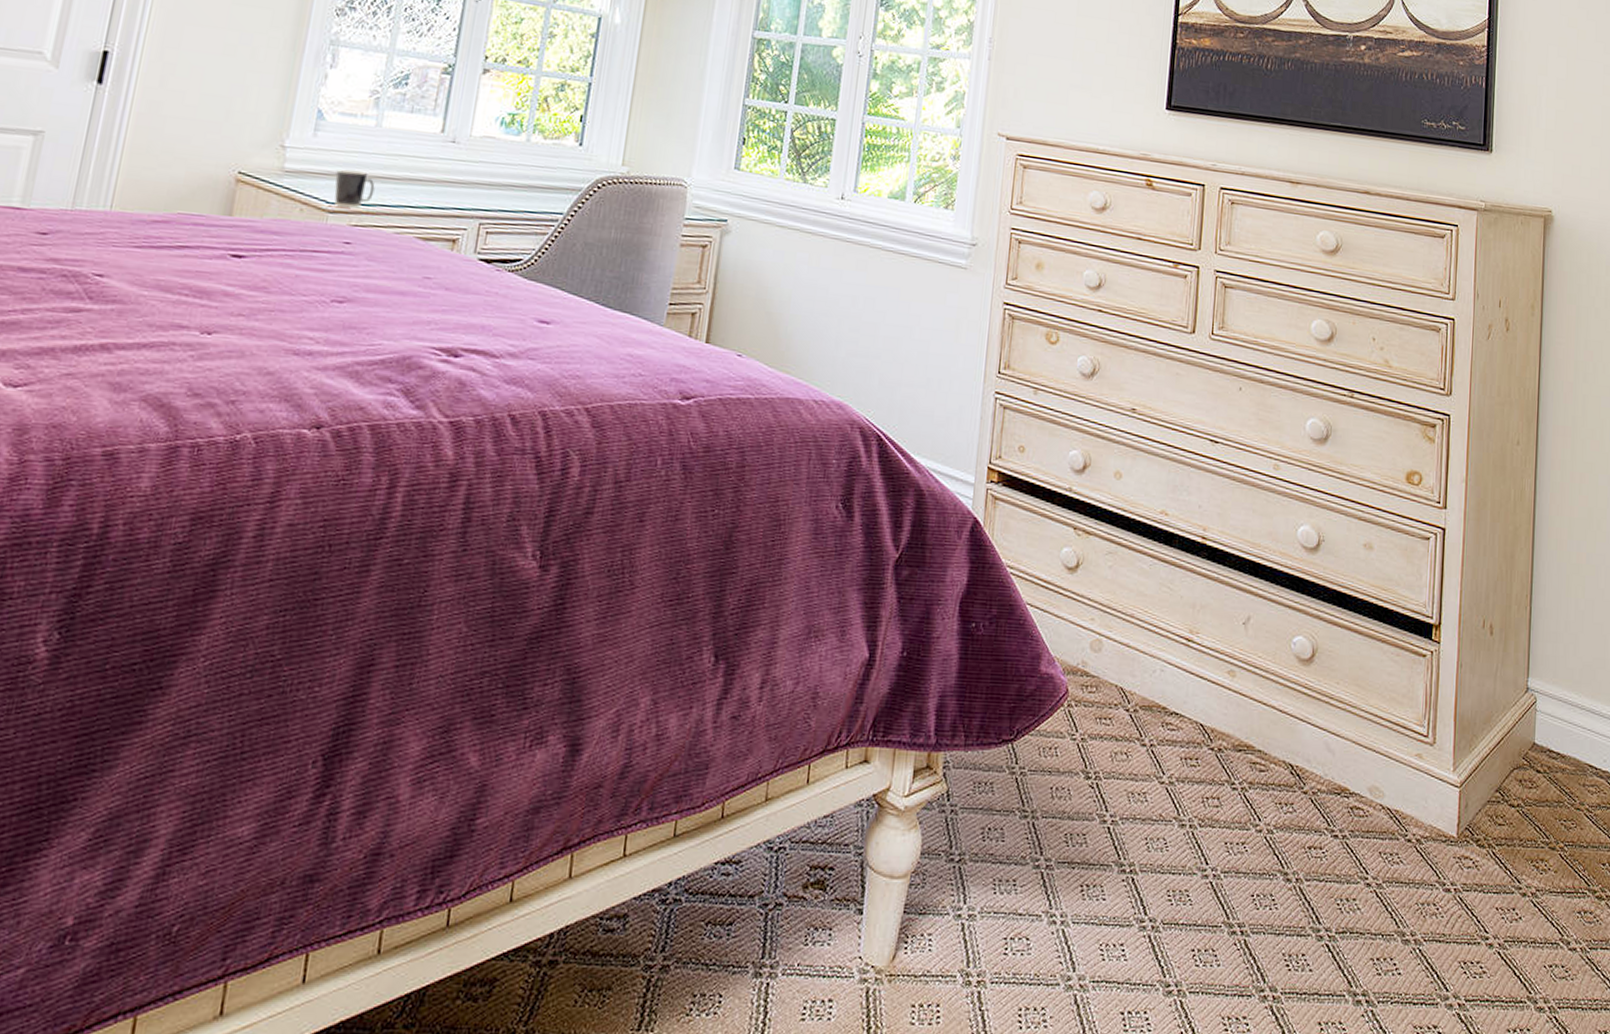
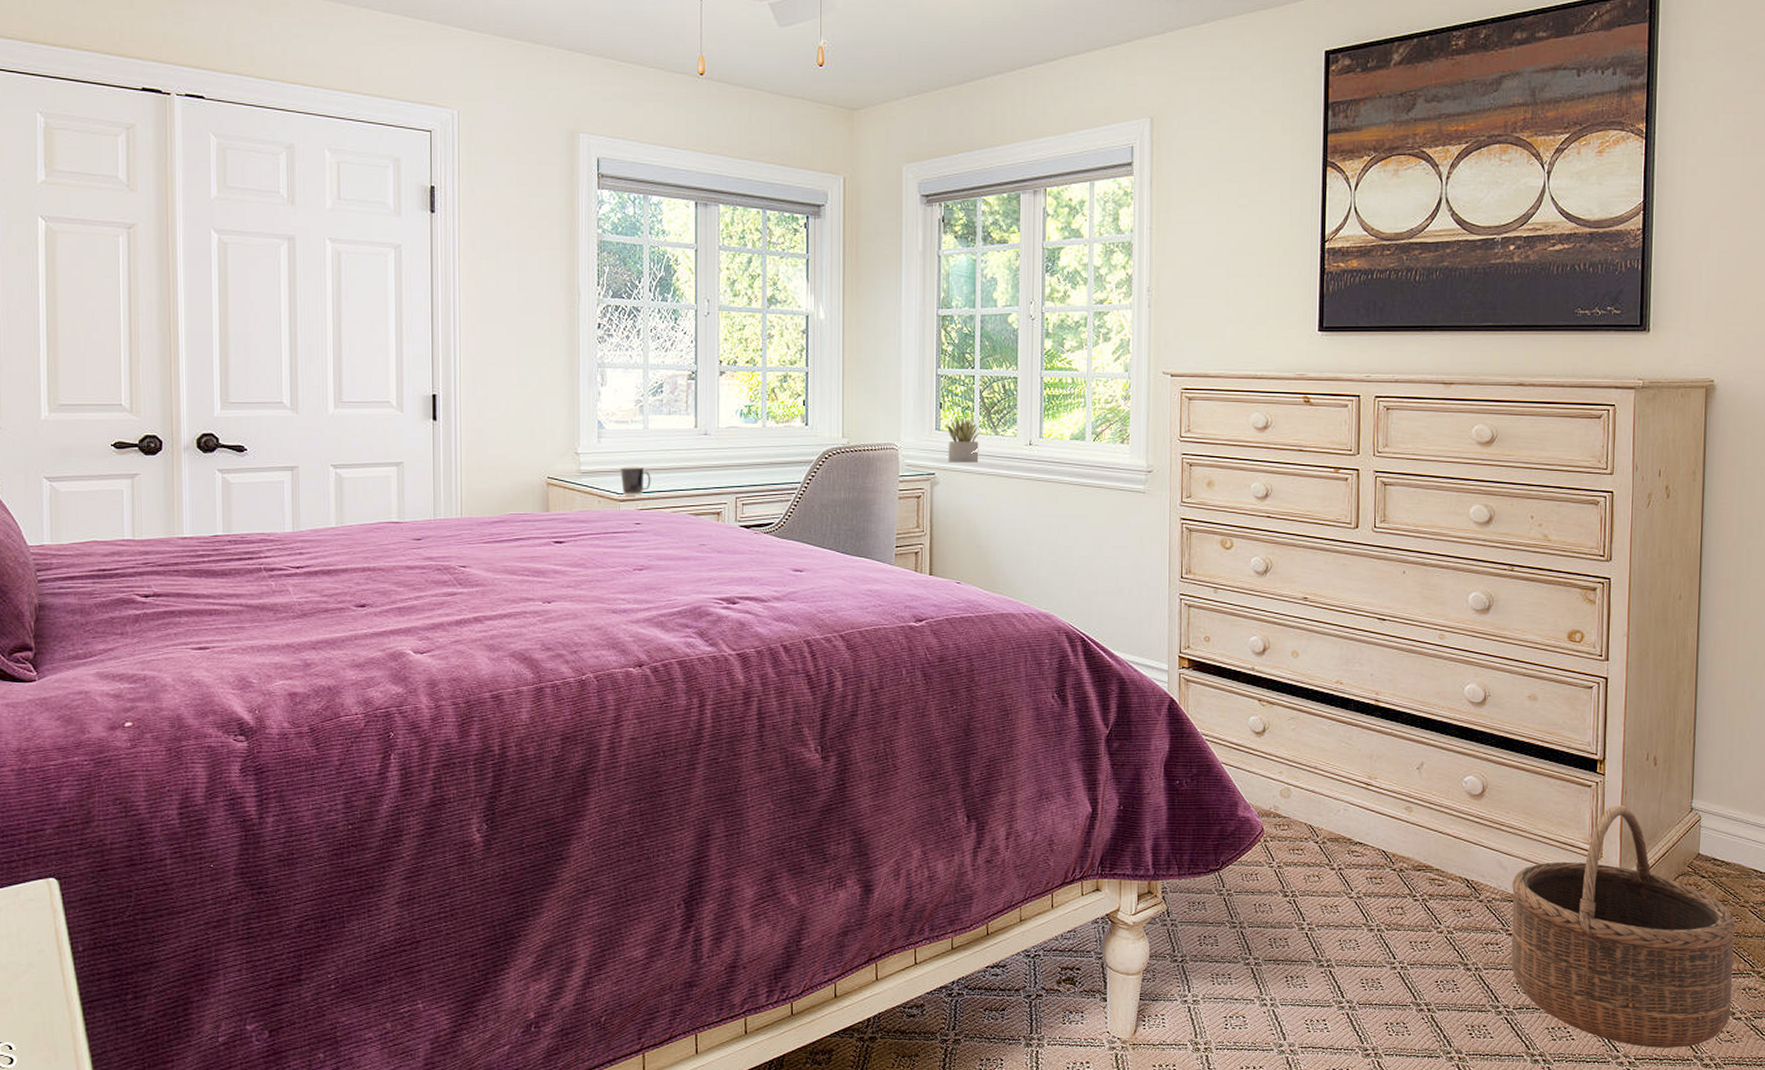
succulent plant: none [744,155,787,213] -> present [946,415,980,463]
basket: none [1335,680,1571,986] -> present [1511,805,1735,1048]

